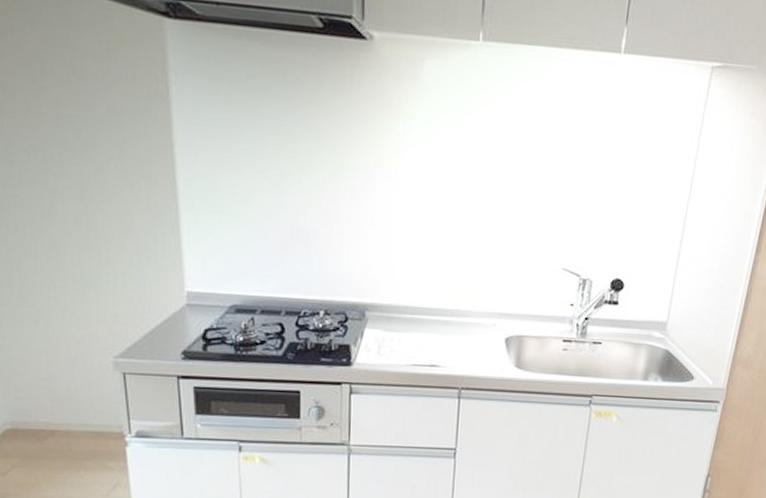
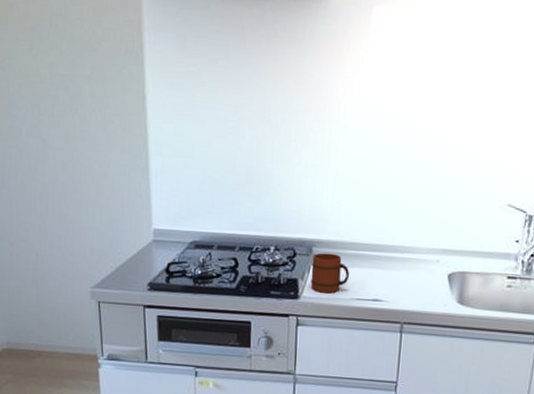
mug: none [364,317,405,359] -> present [310,252,349,293]

